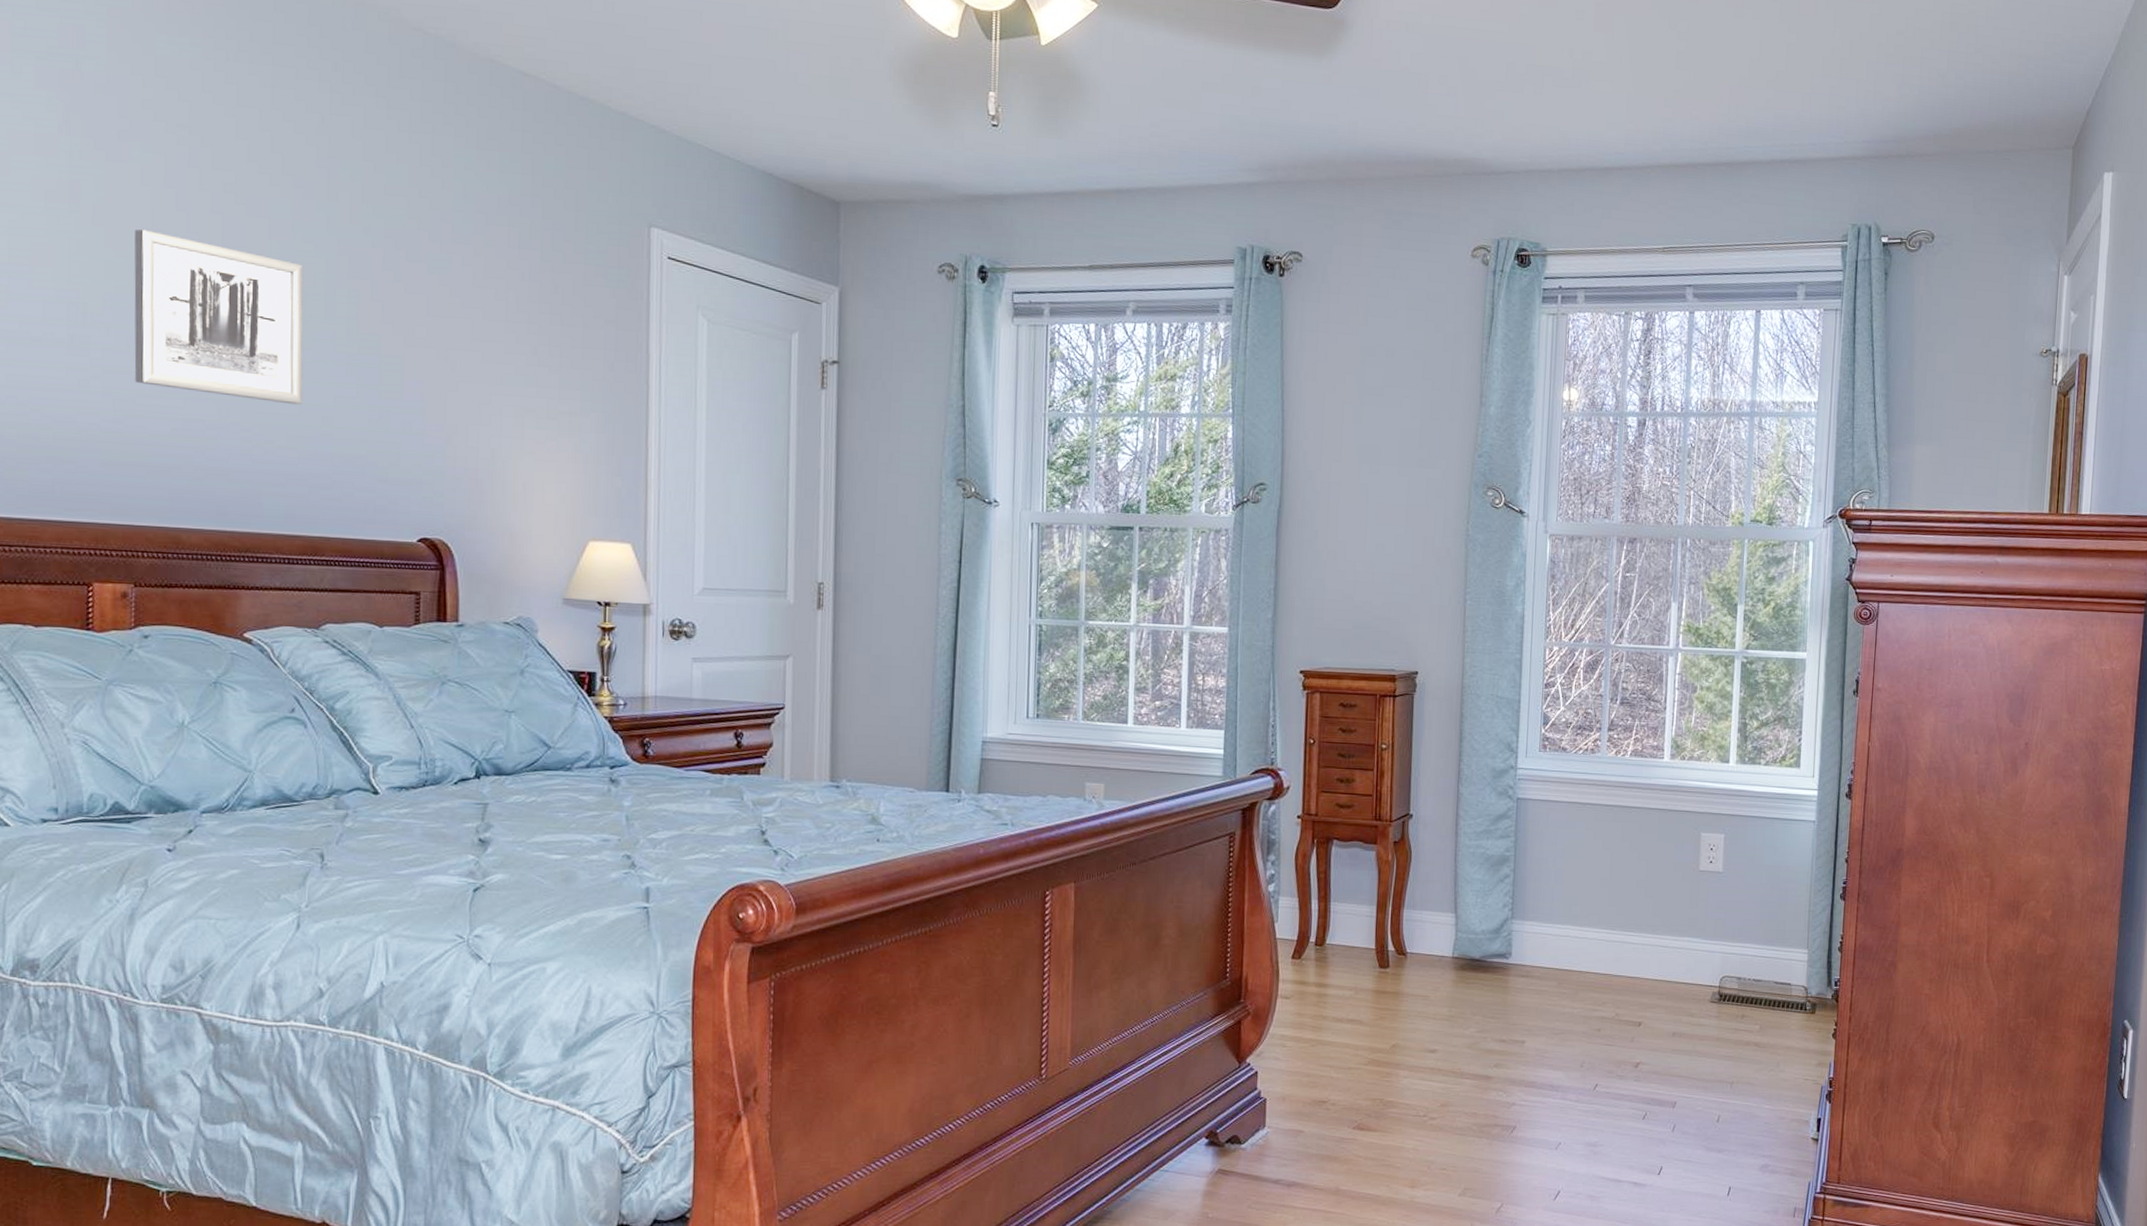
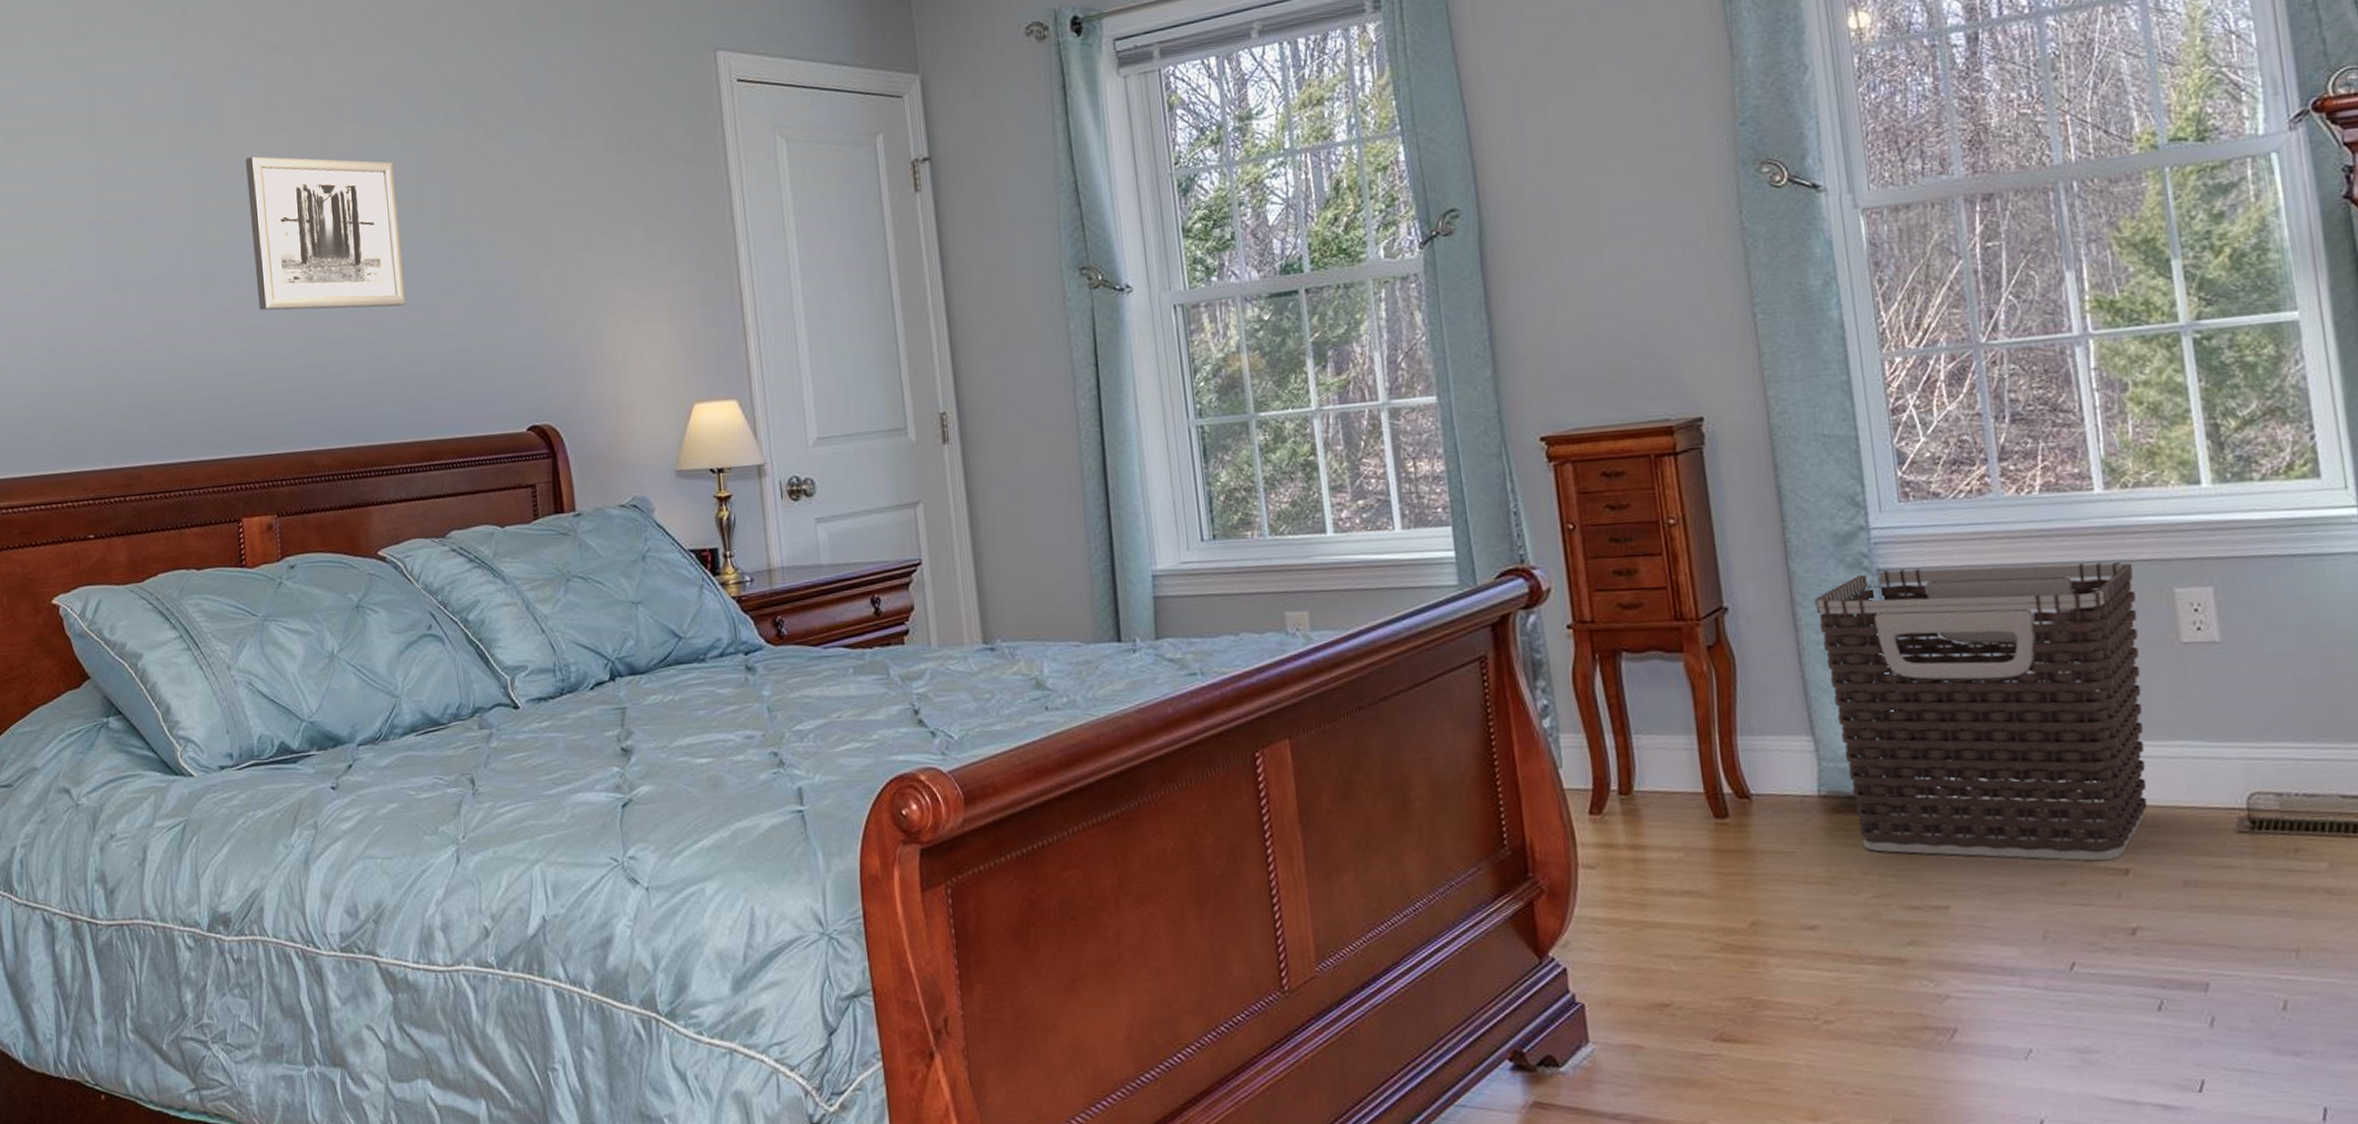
clothes hamper: none [1472,799,1678,1016] -> present [1814,562,2148,861]

